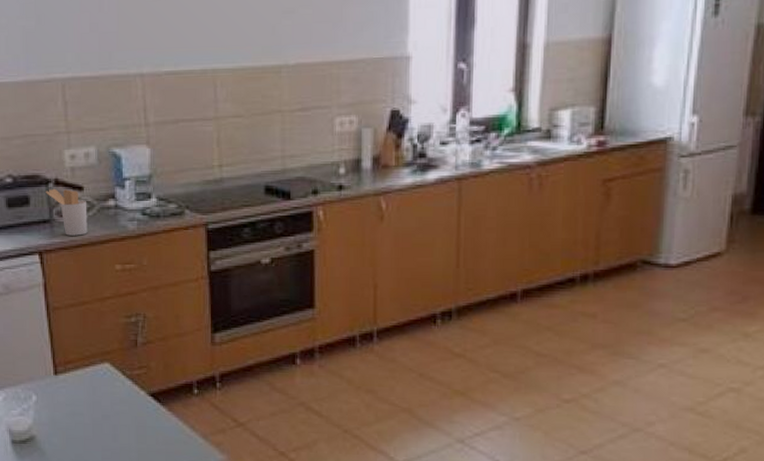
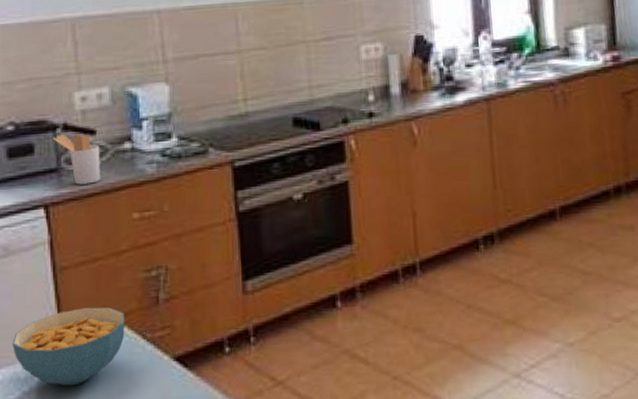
cereal bowl: none [14,344,108,408] -> present [12,307,125,387]

